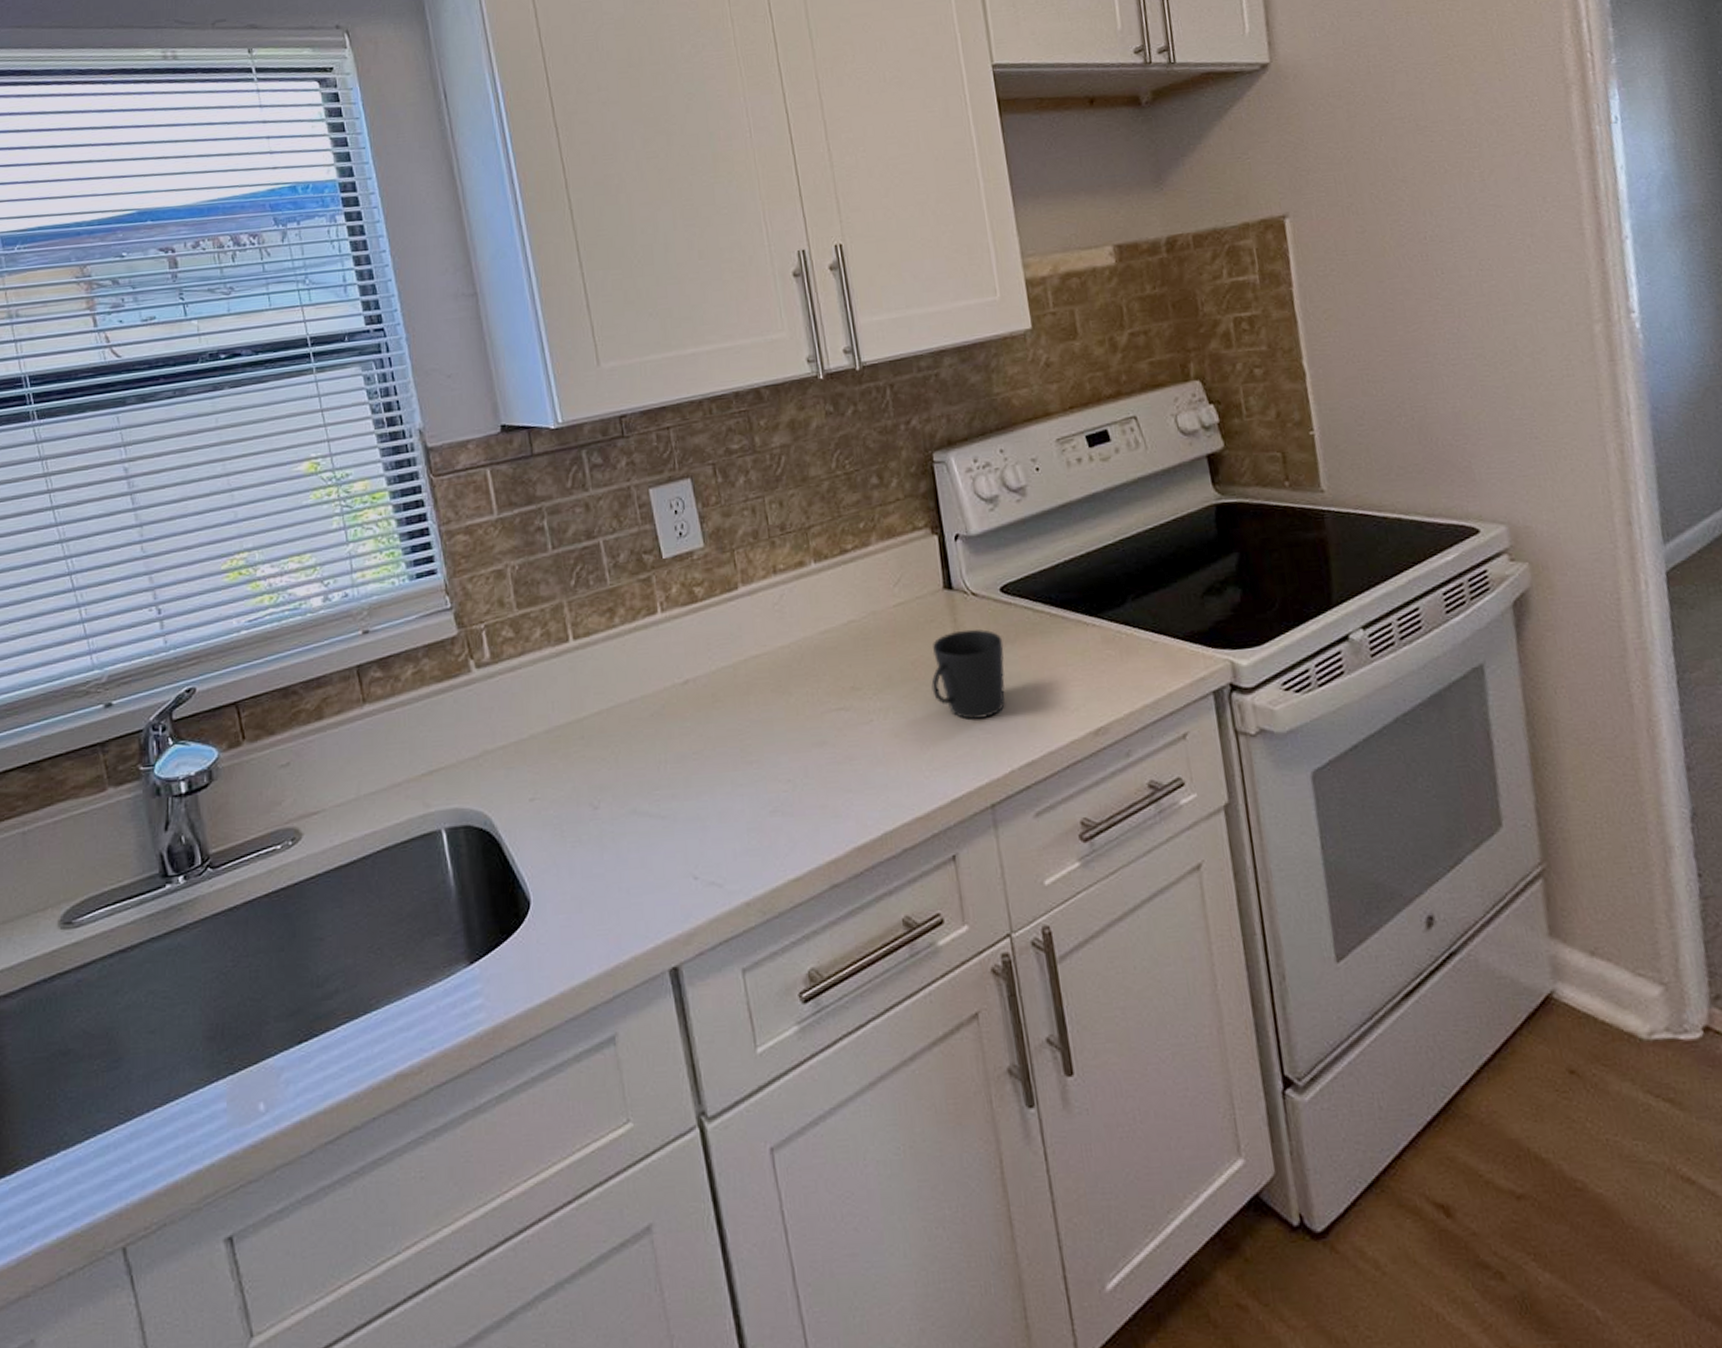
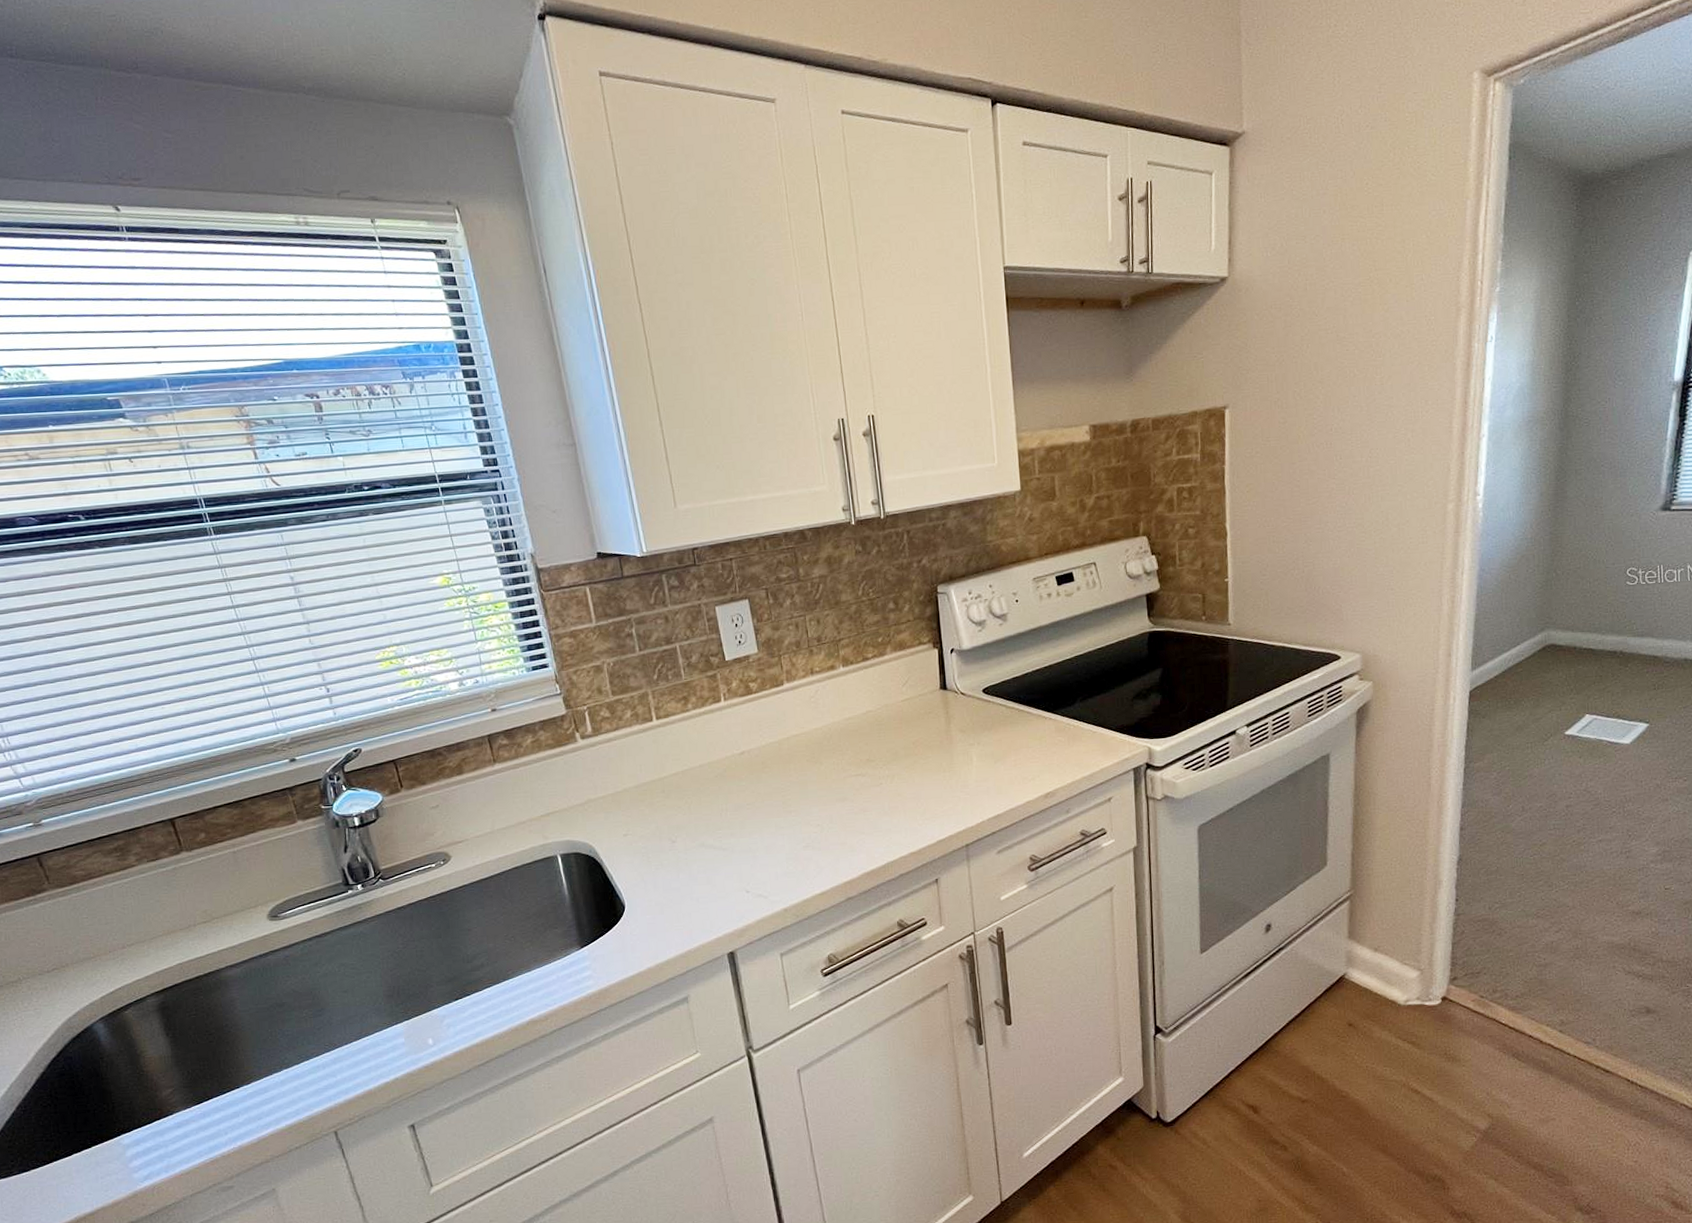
cup: present [931,629,1005,719] -> none [927,719,982,784]

